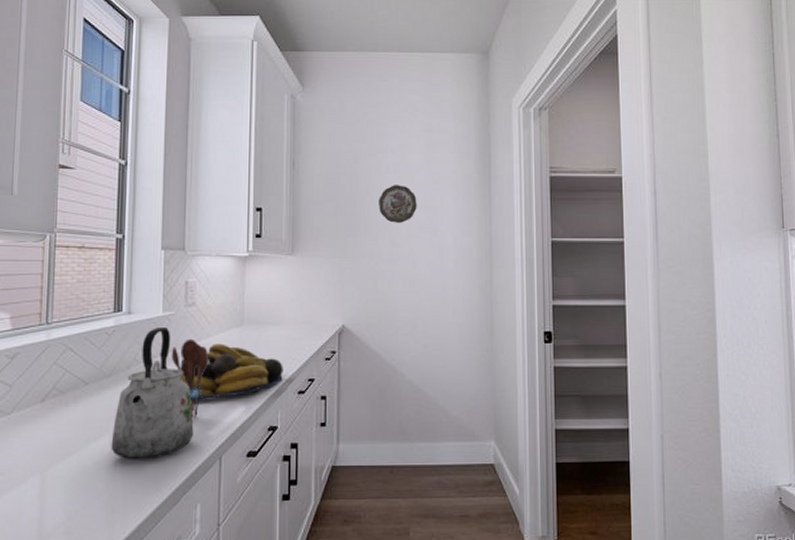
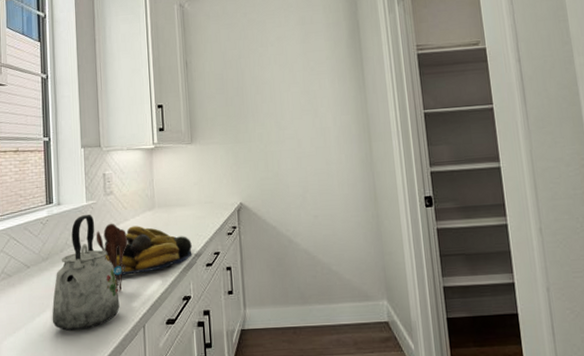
decorative plate: present [379,185,417,224] -> none [263,74,298,109]

